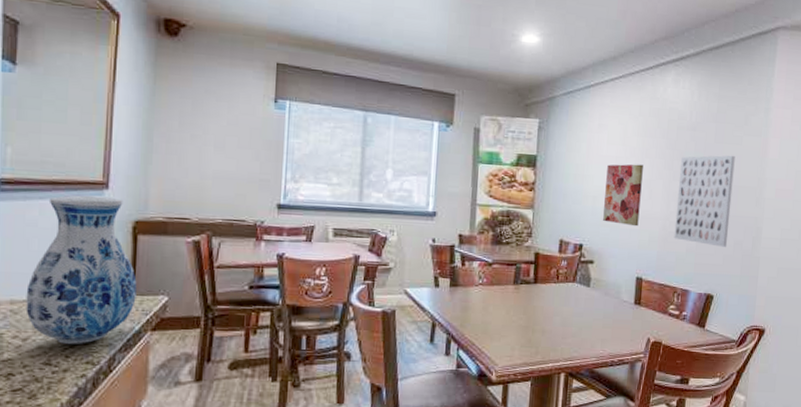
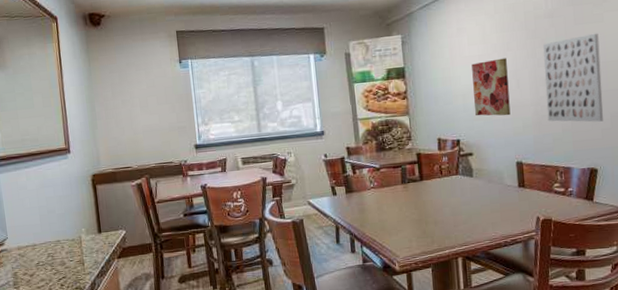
vase: present [26,195,137,344] -> none [27,159,103,276]

